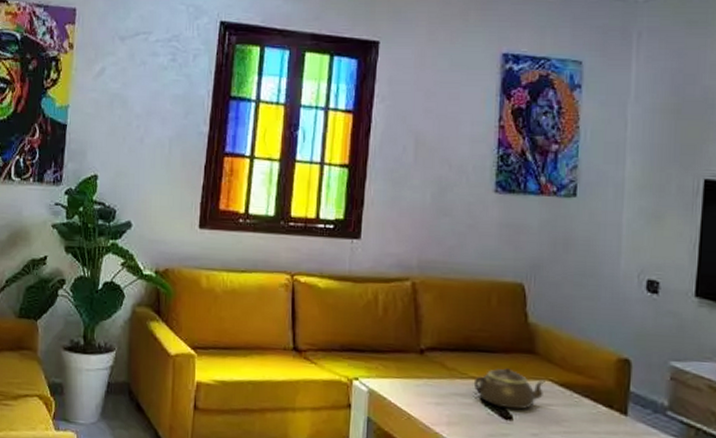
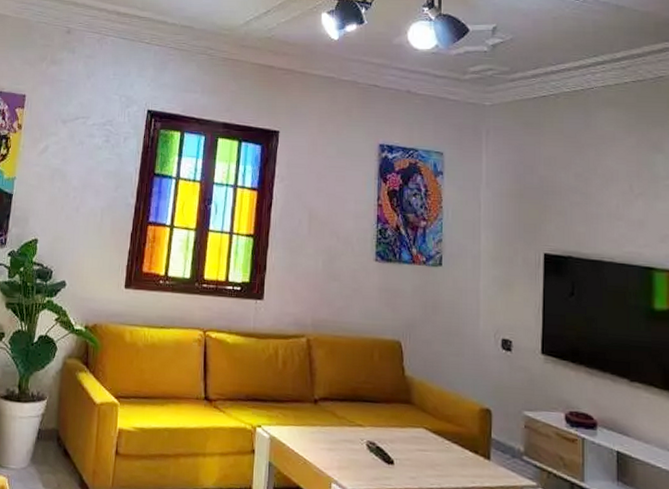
teapot: present [473,368,545,410] -> none [360,417,421,455]

